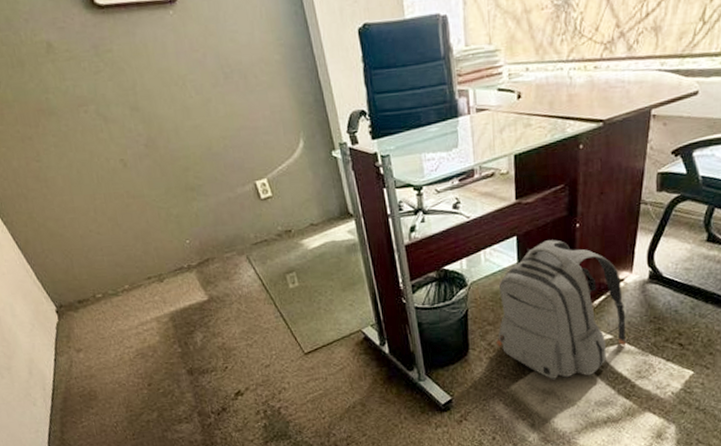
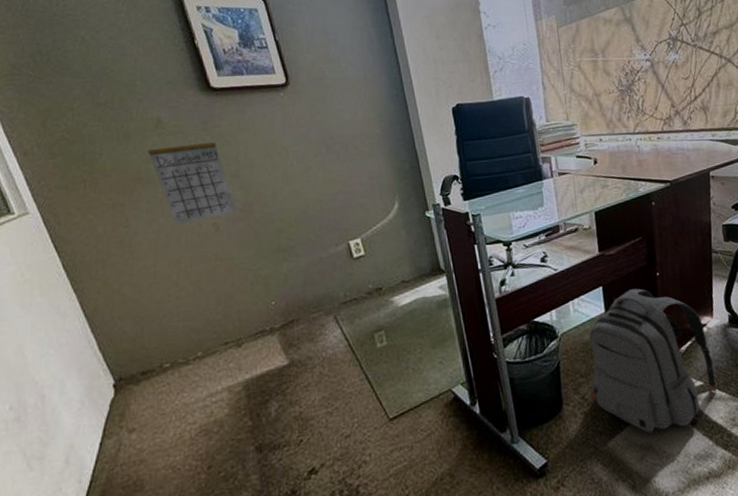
calendar: none [44,54,142,160] -> present [148,129,238,224]

